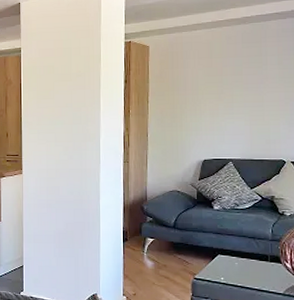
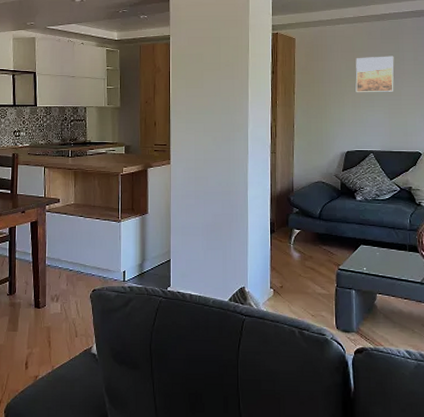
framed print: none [213,60,256,100] -> present [355,56,394,93]

